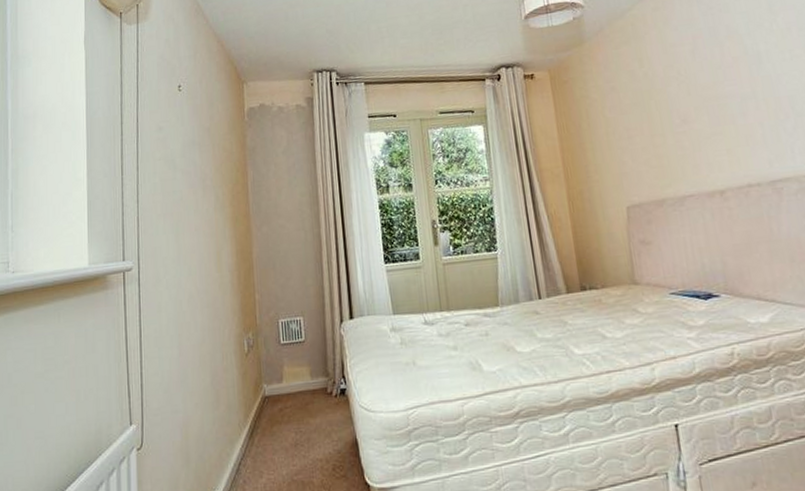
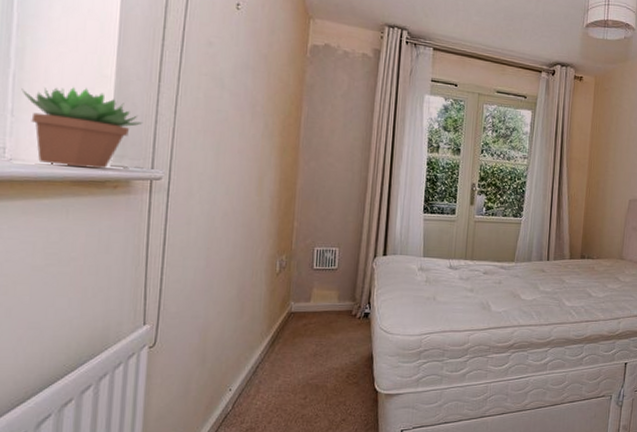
succulent plant: none [18,193,112,271] -> present [21,87,143,169]

